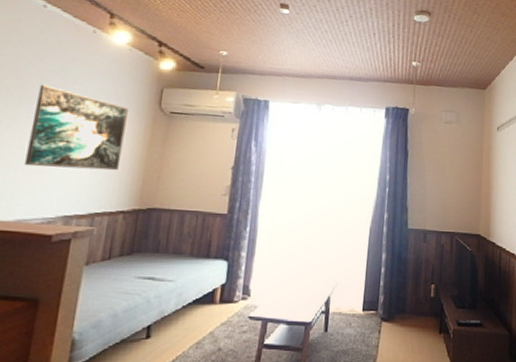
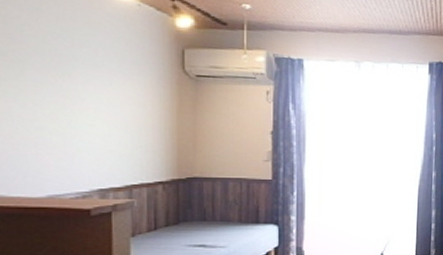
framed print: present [23,84,128,171] -> none [42,48,150,141]

